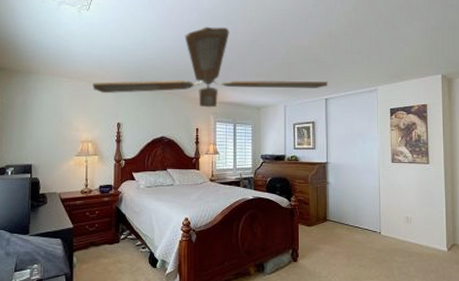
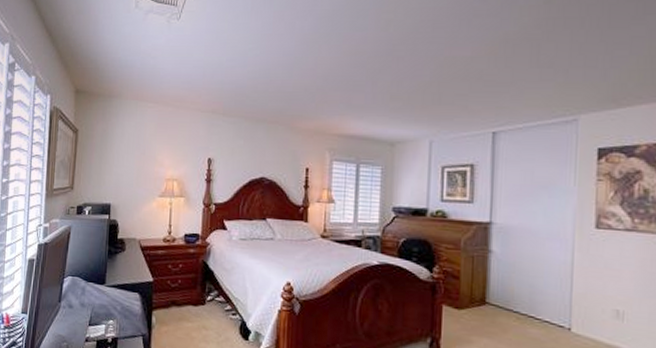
ceiling fan: present [92,26,328,108] -> none [180,34,499,142]

